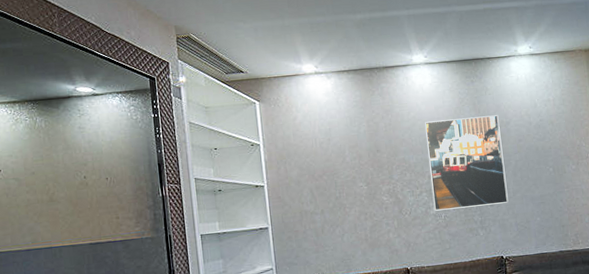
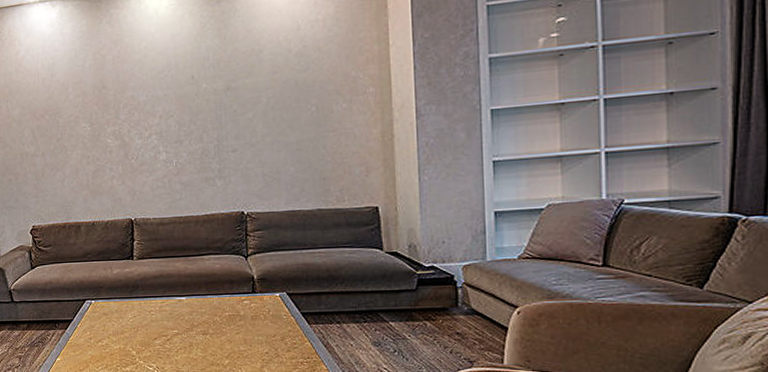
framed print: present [425,115,509,211] -> none [158,41,255,156]

